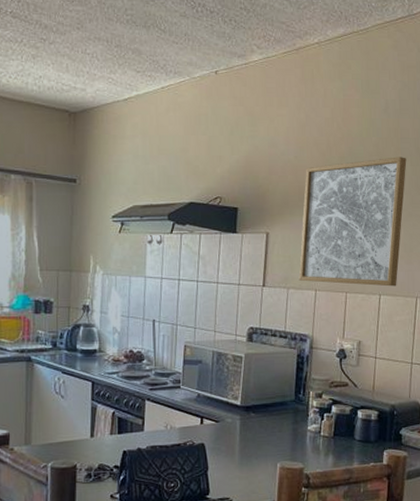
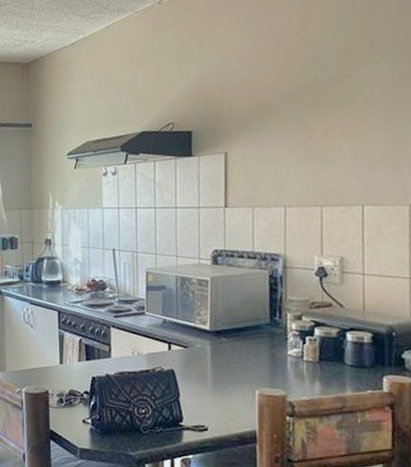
wall art: present [298,157,407,287] -> none [263,54,384,199]

